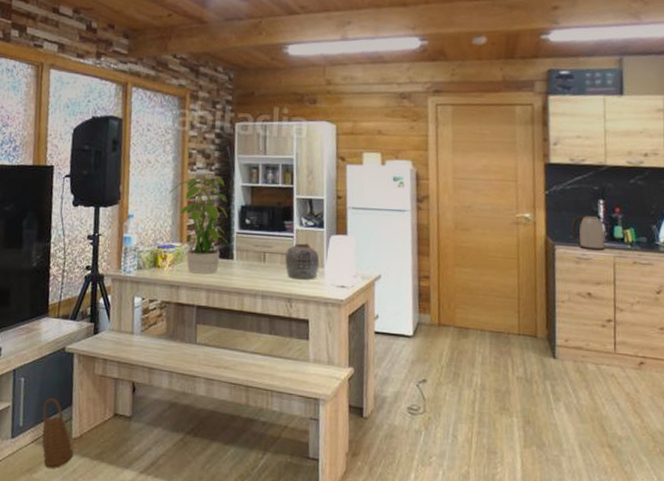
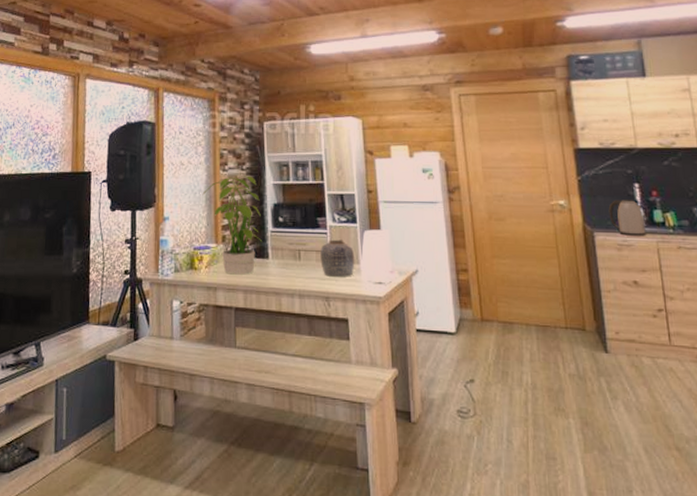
basket: present [41,398,74,468] -> none [85,409,118,485]

